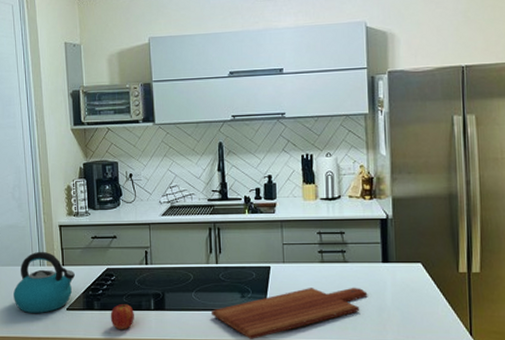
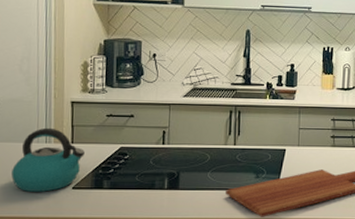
fruit: present [110,303,134,329] -> none [120,182,146,208]

